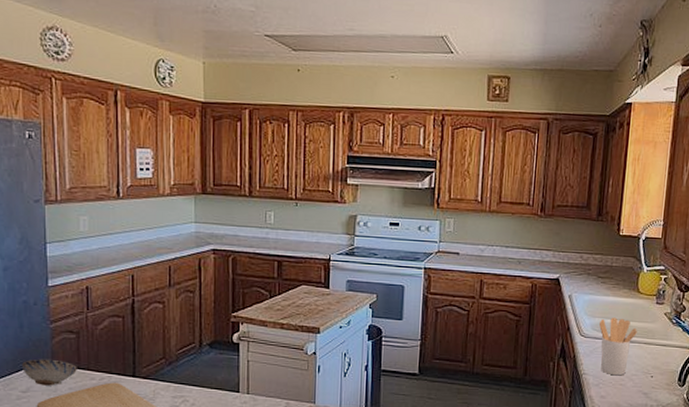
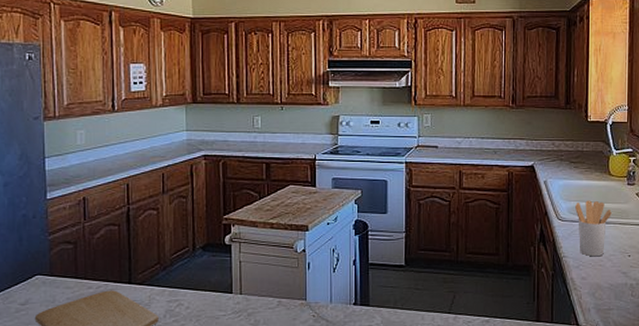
bowl: present [22,359,77,386] -> none [21,270,75,297]

